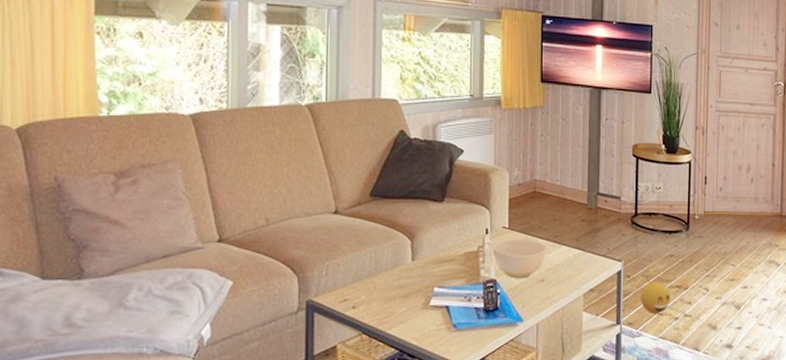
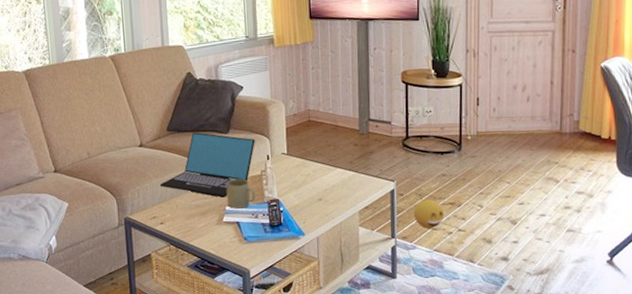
laptop: none [355,199,473,277] -> present [159,132,255,198]
mug: none [435,255,470,290] -> present [226,178,256,209]
bowl: present [493,239,546,279] -> none [274,163,322,198]

